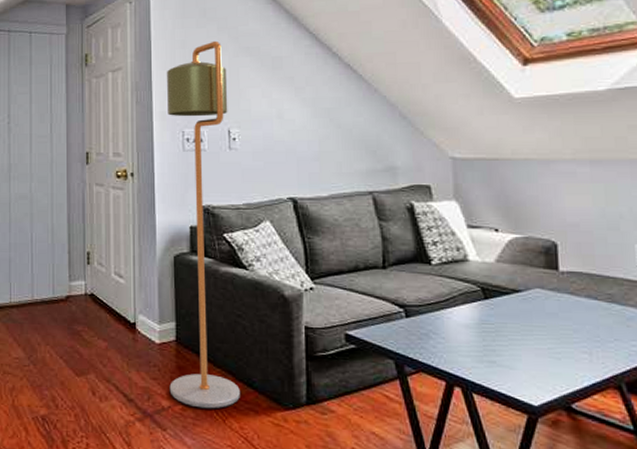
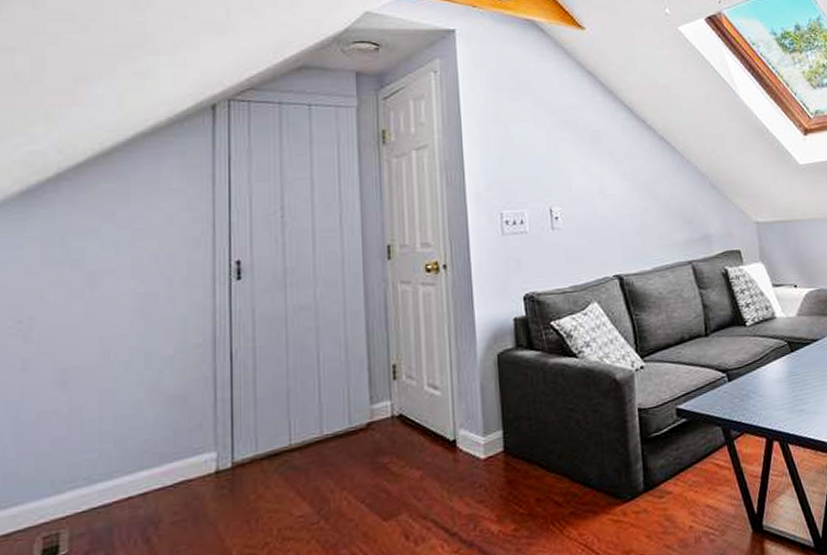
floor lamp: present [167,40,240,409] -> none [480,114,577,524]

